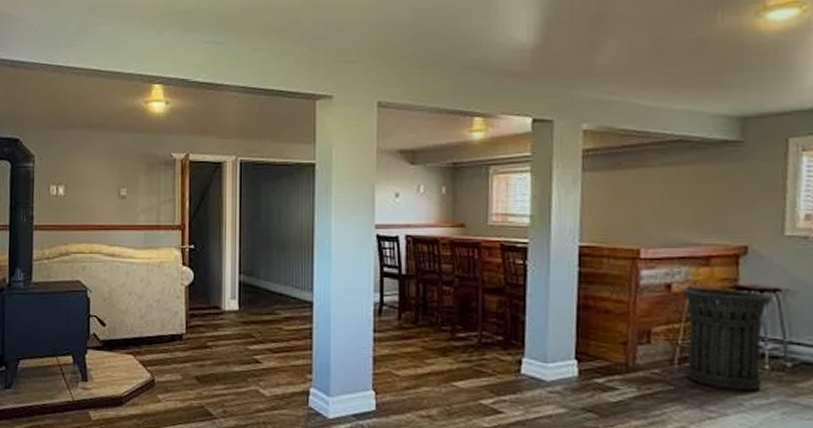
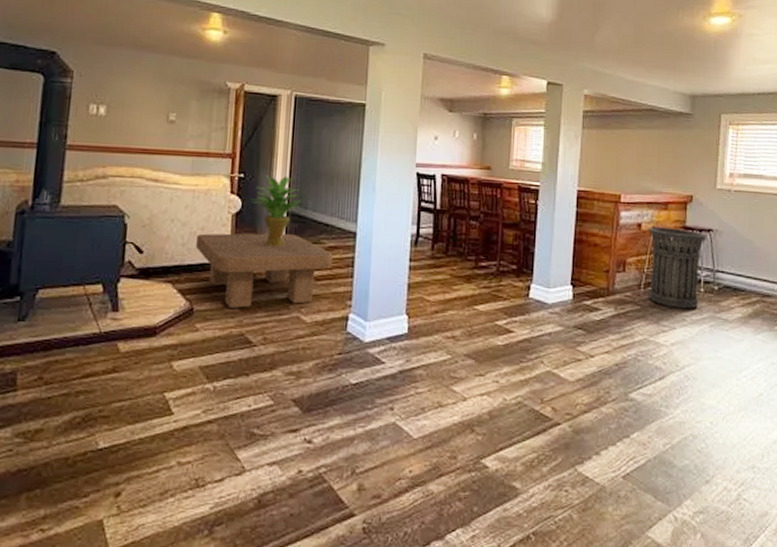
coffee table: none [153,304,289,380] -> present [196,233,332,308]
potted plant: none [202,245,253,318] -> present [251,175,301,247]

